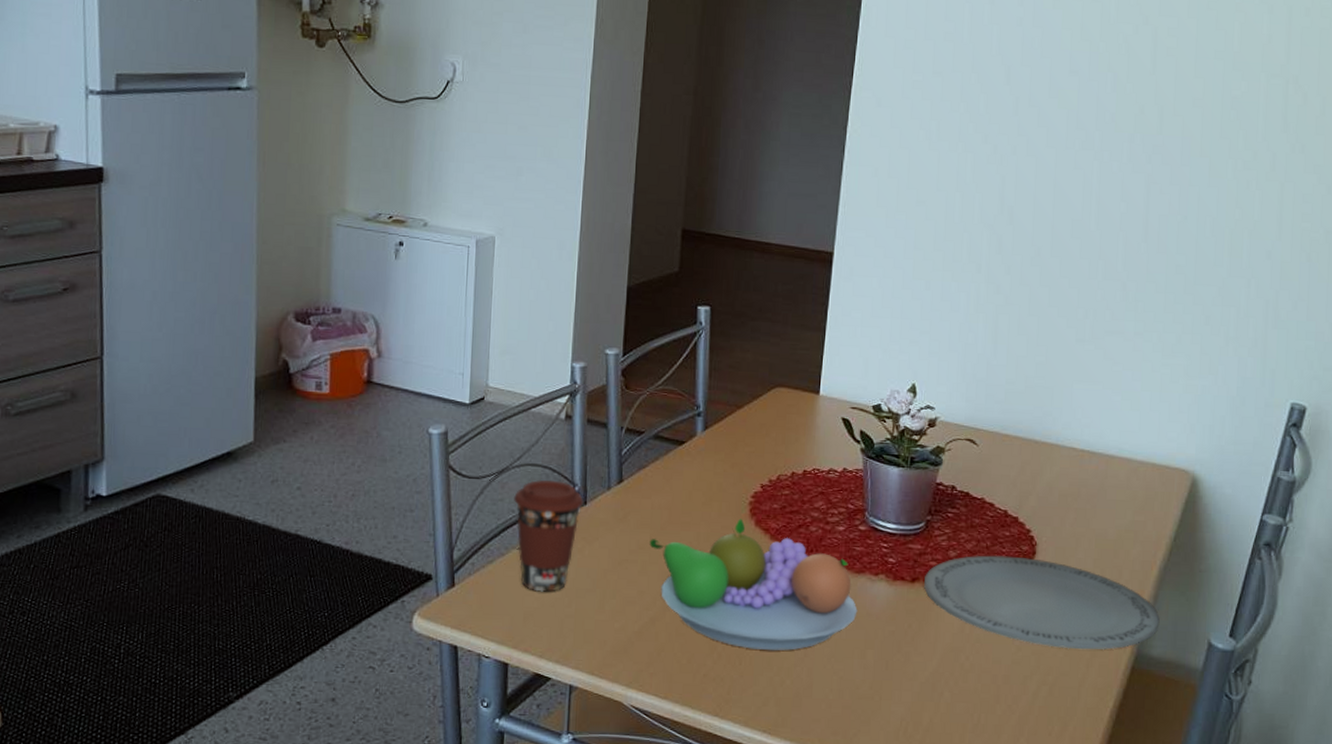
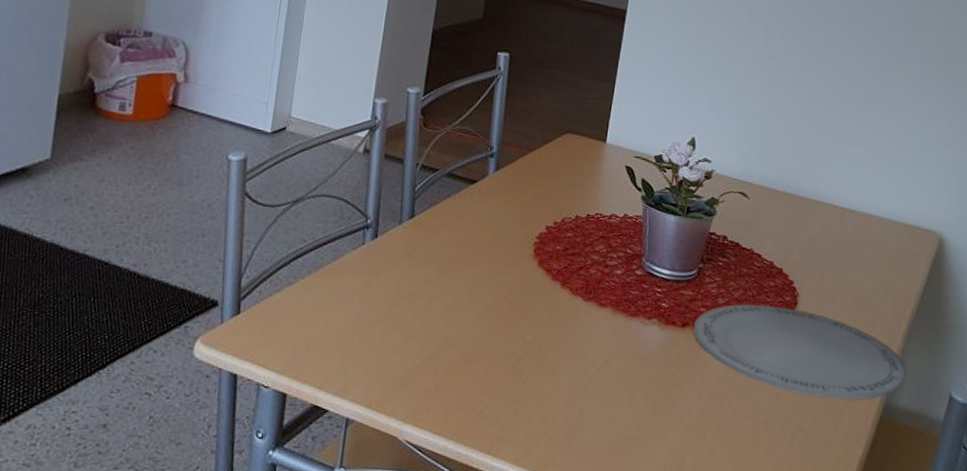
coffee cup: present [514,479,584,592] -> none [306,210,375,323]
fruit bowl: present [649,518,858,651] -> none [435,258,630,390]

